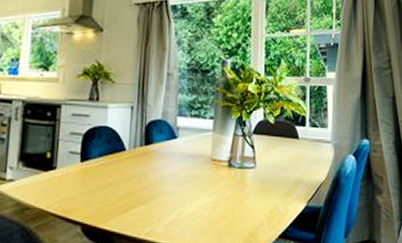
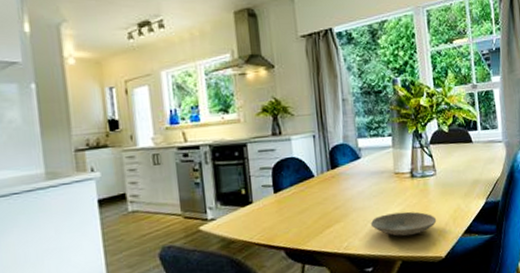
plate: none [177,203,250,231] -> present [370,211,437,237]

